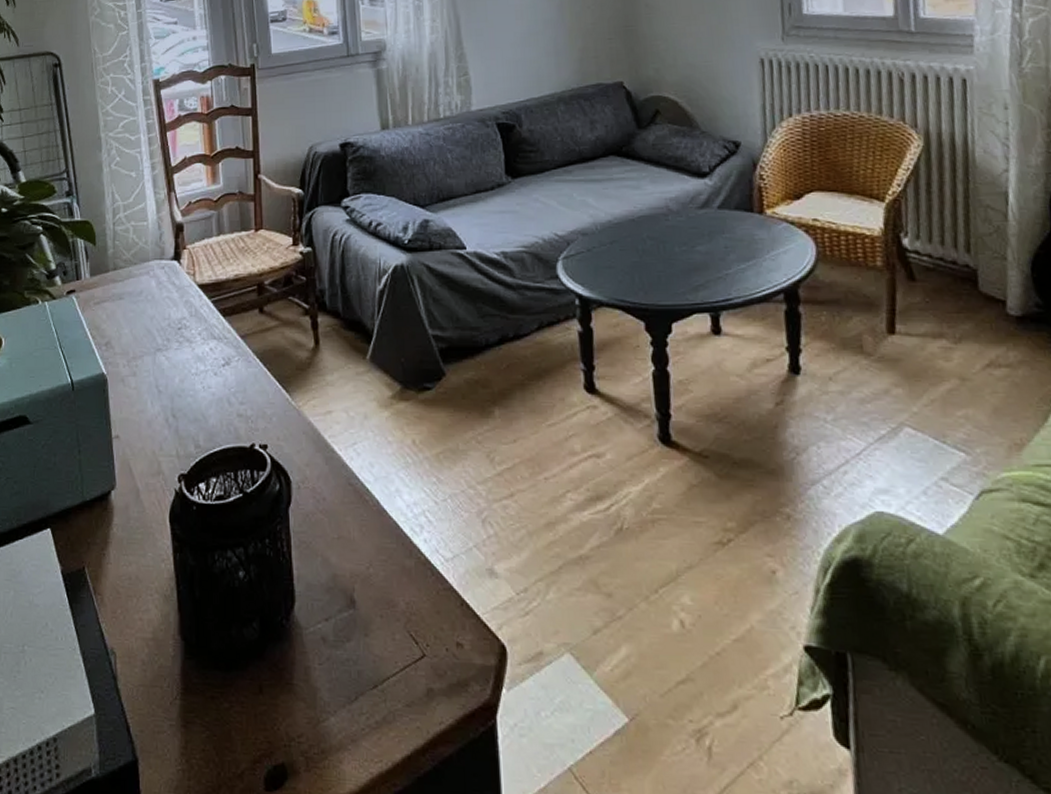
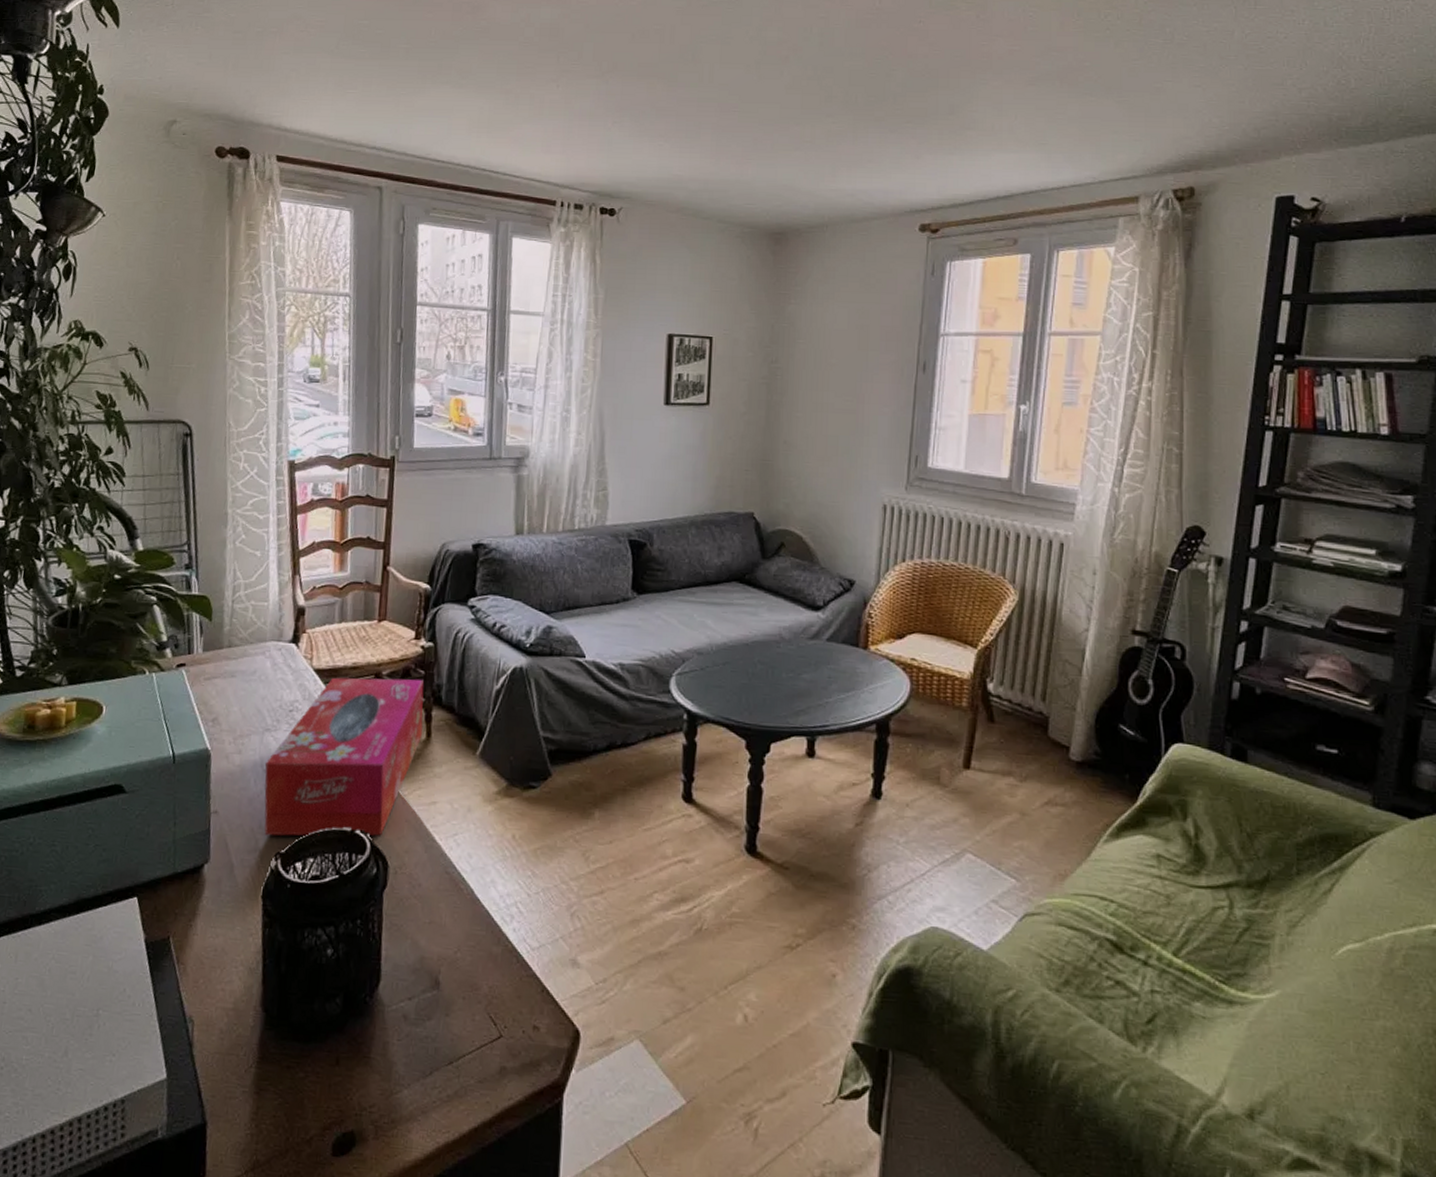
tissue box: none [160,285,310,458] -> present [264,677,424,836]

